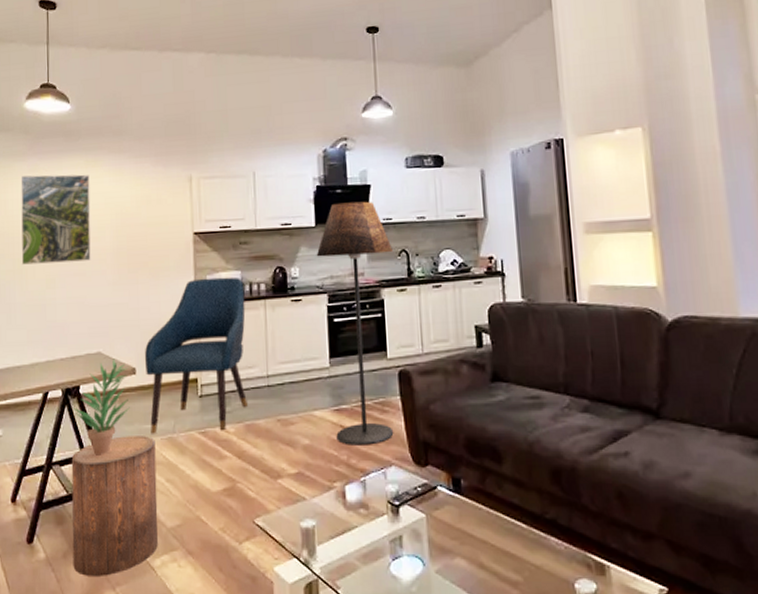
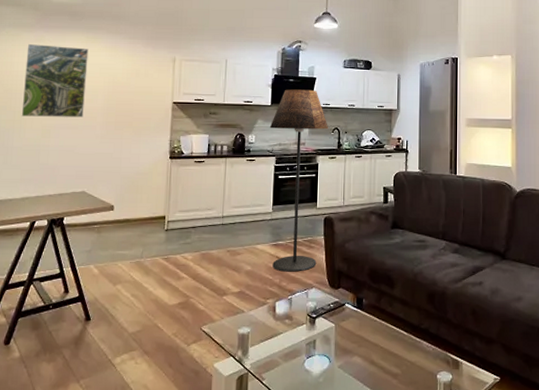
stool: present [71,436,158,576] -> none [44,259,125,371]
potted plant: present [73,358,130,456] -> none [56,197,107,274]
chair: present [144,277,247,434] -> none [122,138,210,258]

